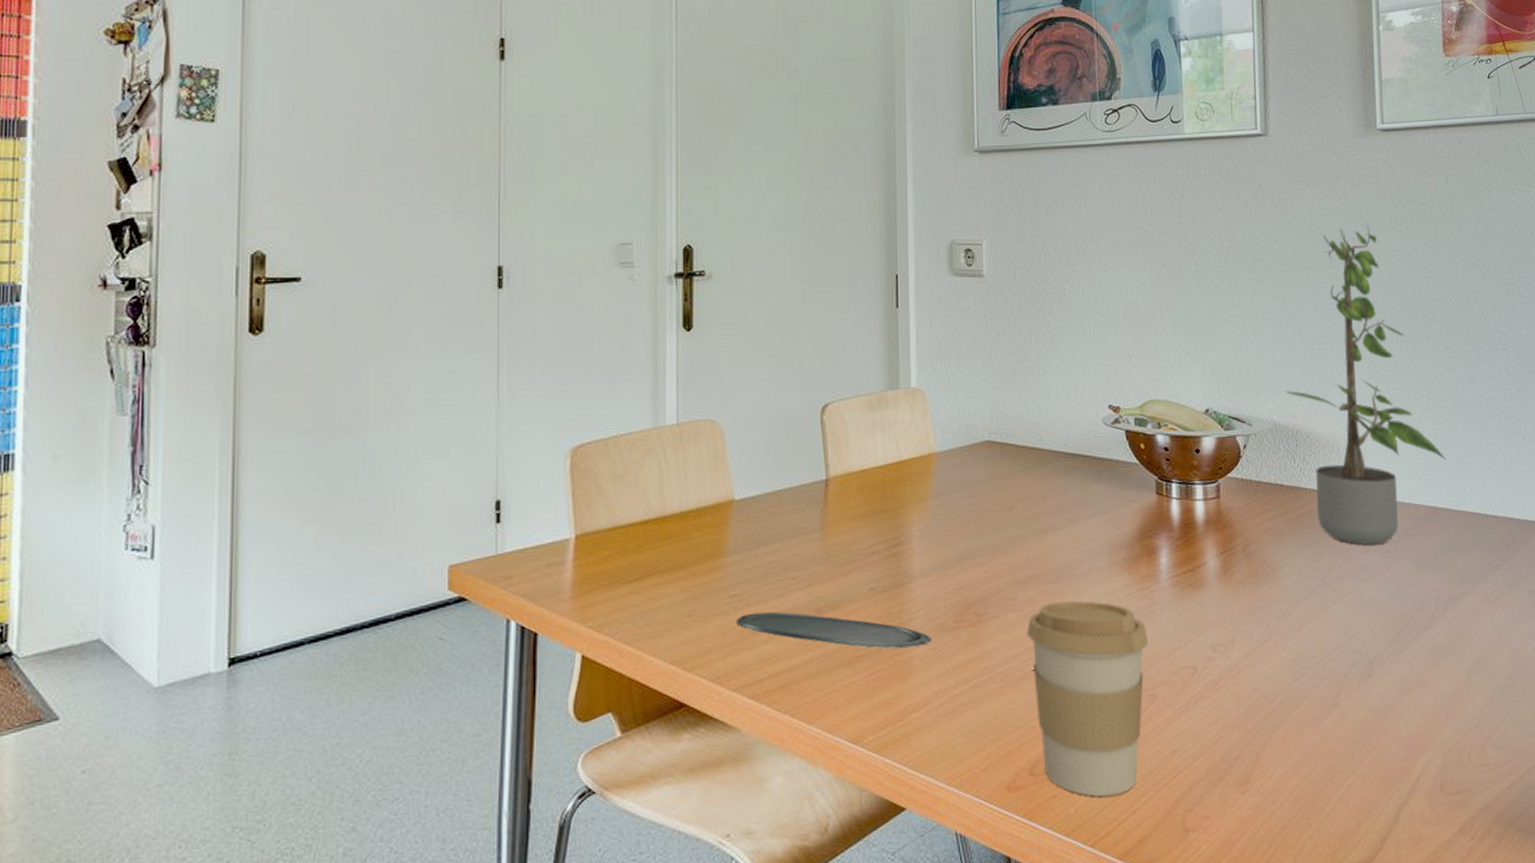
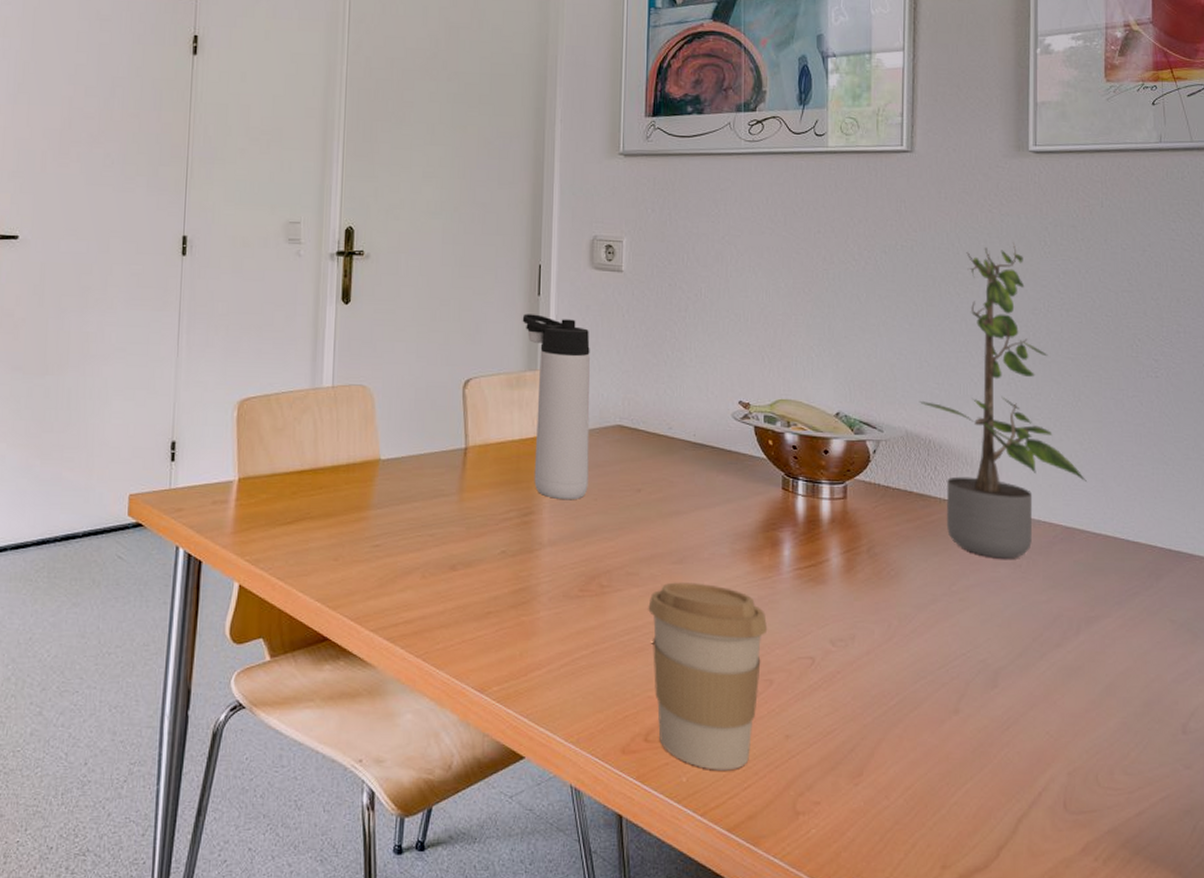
oval tray: present [736,611,932,649] -> none [376,563,557,609]
thermos bottle: none [880,328,959,527] -> present [522,314,590,500]

